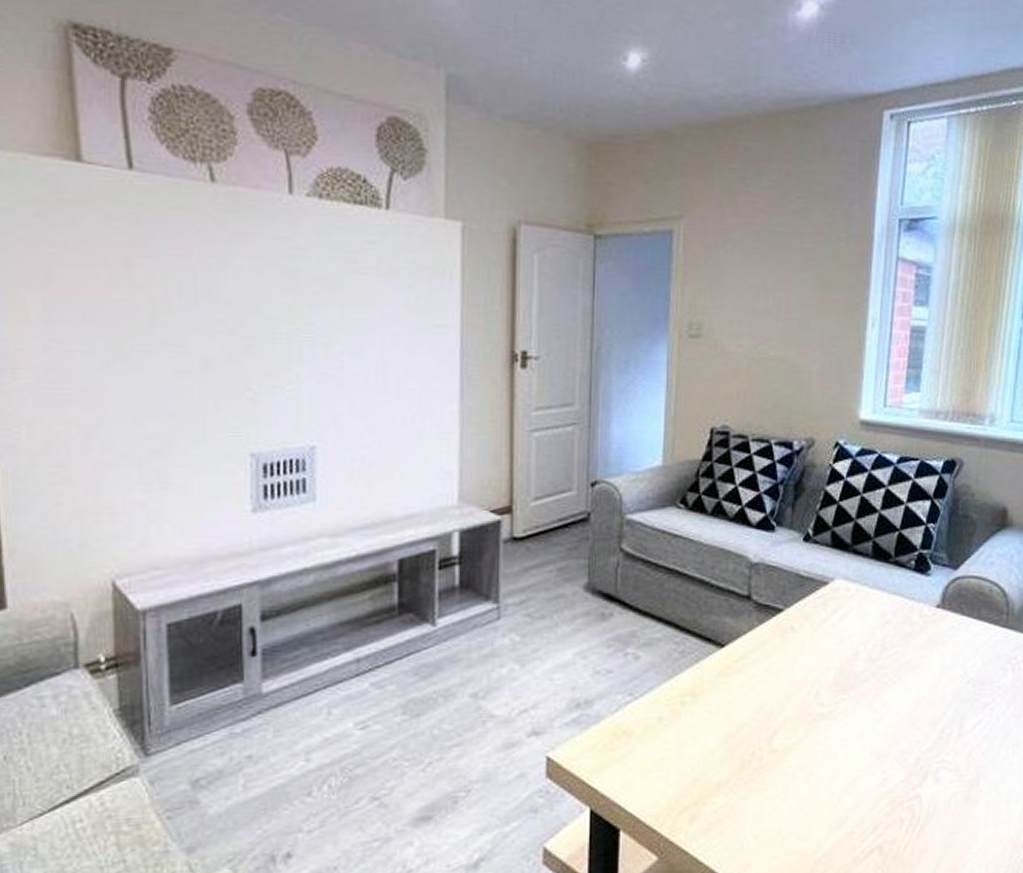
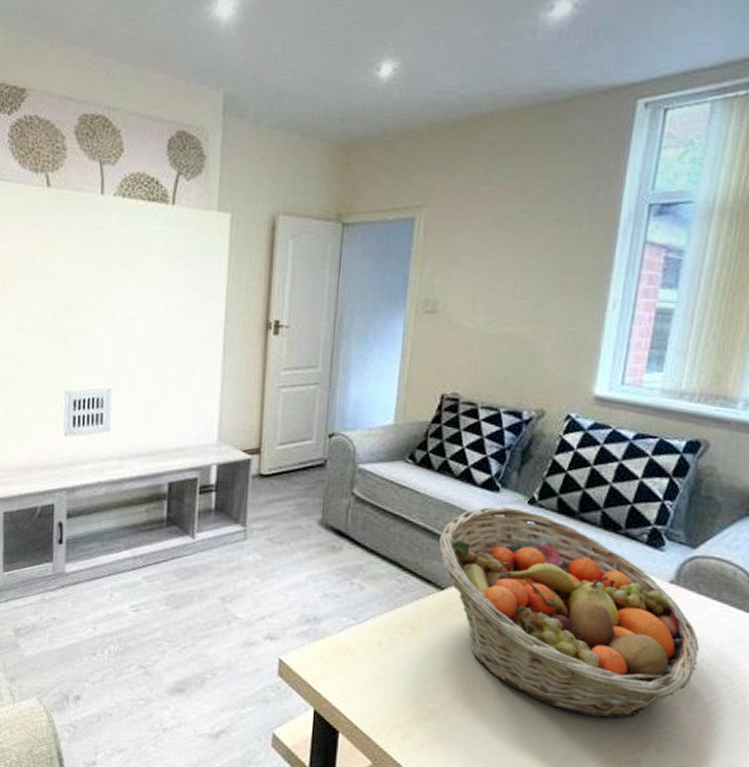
fruit basket: none [717,547,966,759] -> present [439,507,700,719]

